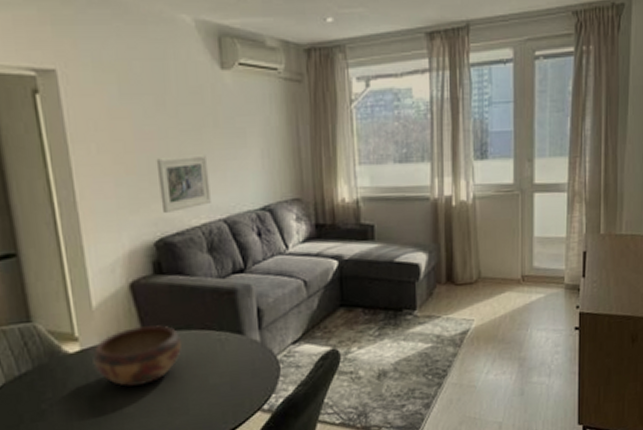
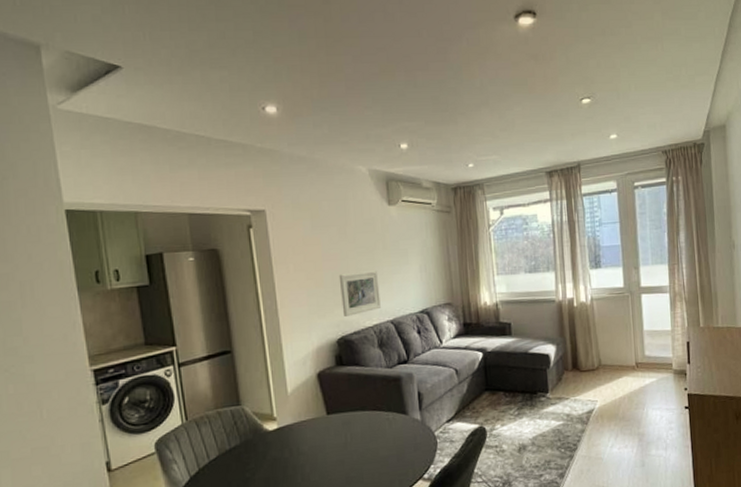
decorative bowl: present [92,325,181,387] -> none [287,407,357,458]

